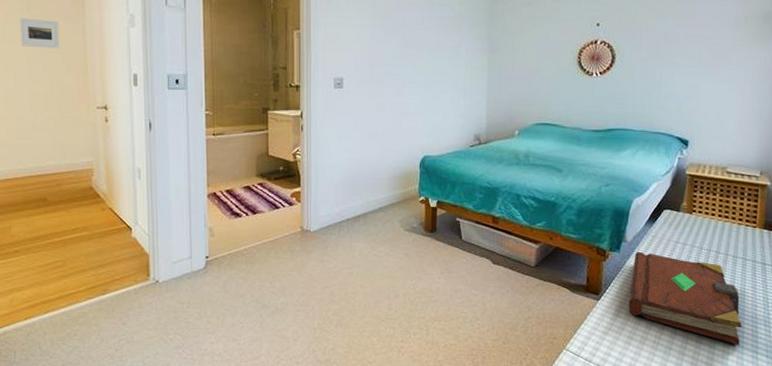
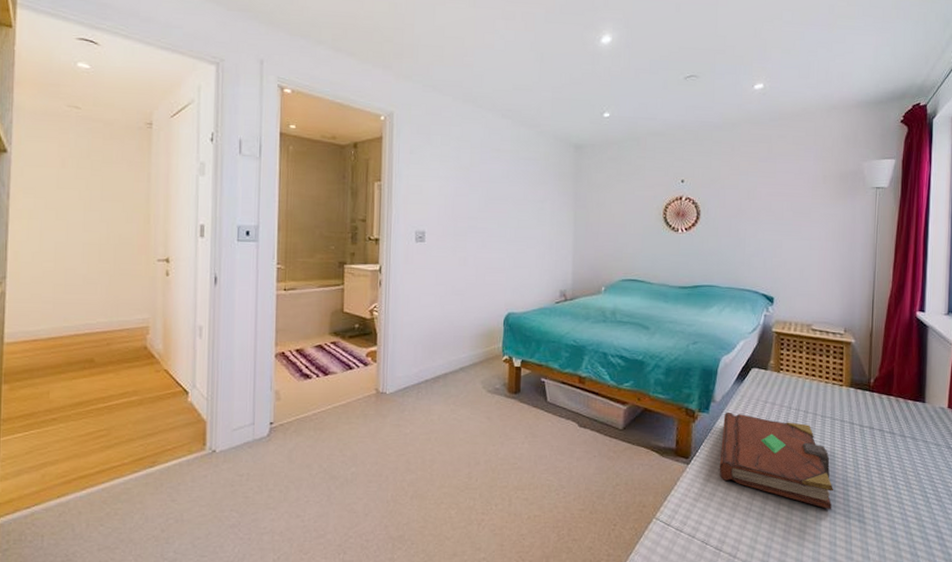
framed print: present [20,18,59,49] -> none [77,164,121,197]

